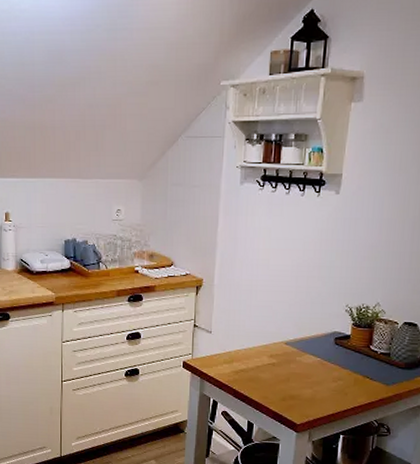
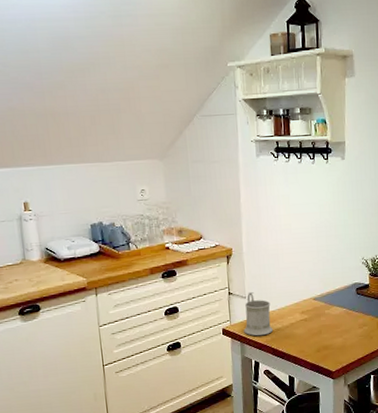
mug: none [205,326,237,375] -> present [244,291,273,336]

